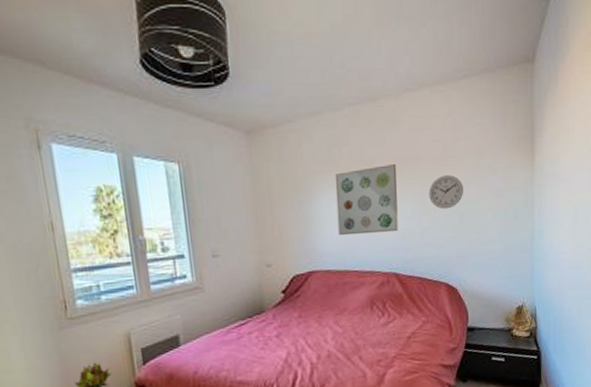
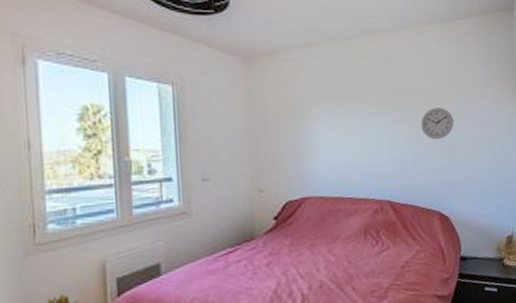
wall art: present [335,164,398,236] -> none [330,96,392,163]

